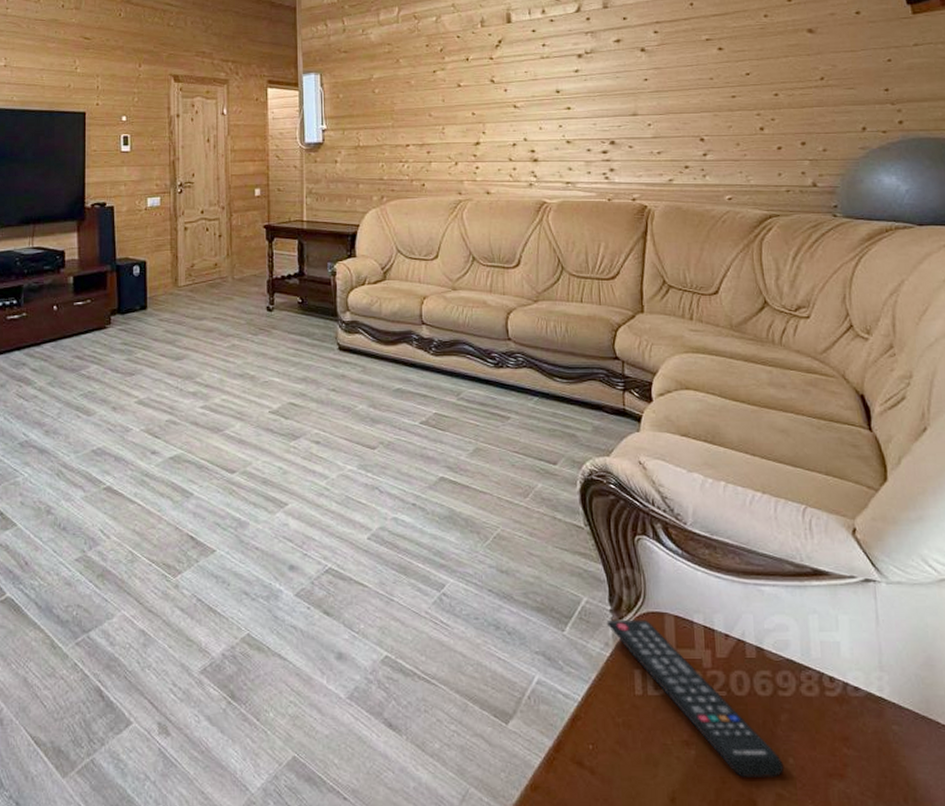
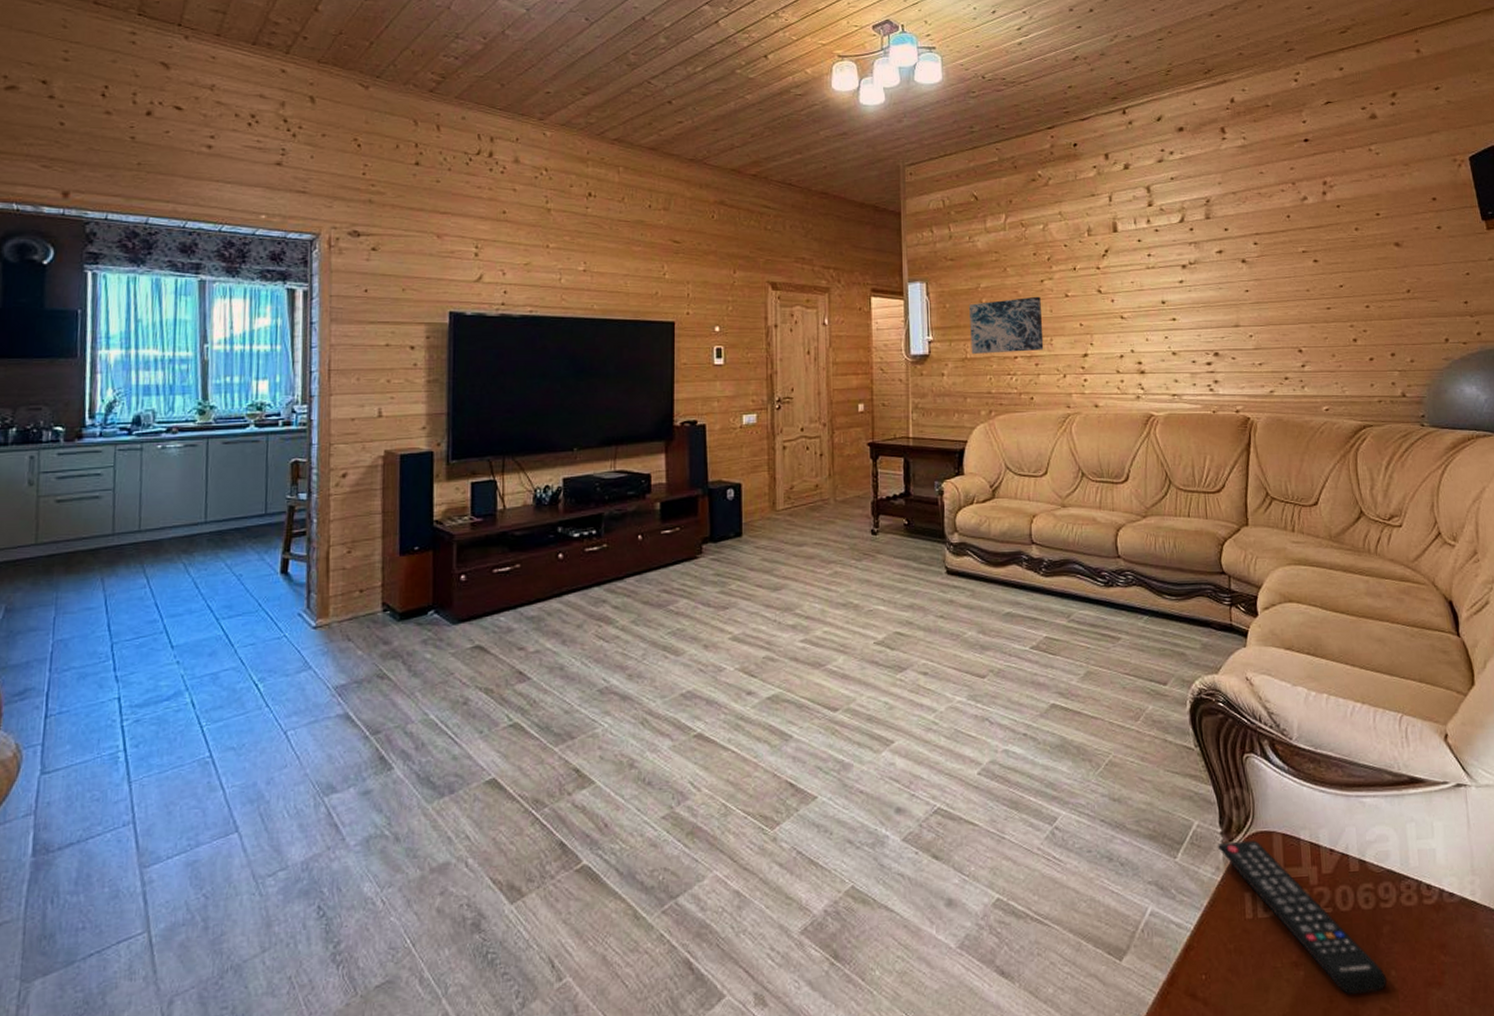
wall art: none [362,86,436,142] -> present [969,296,1044,354]

